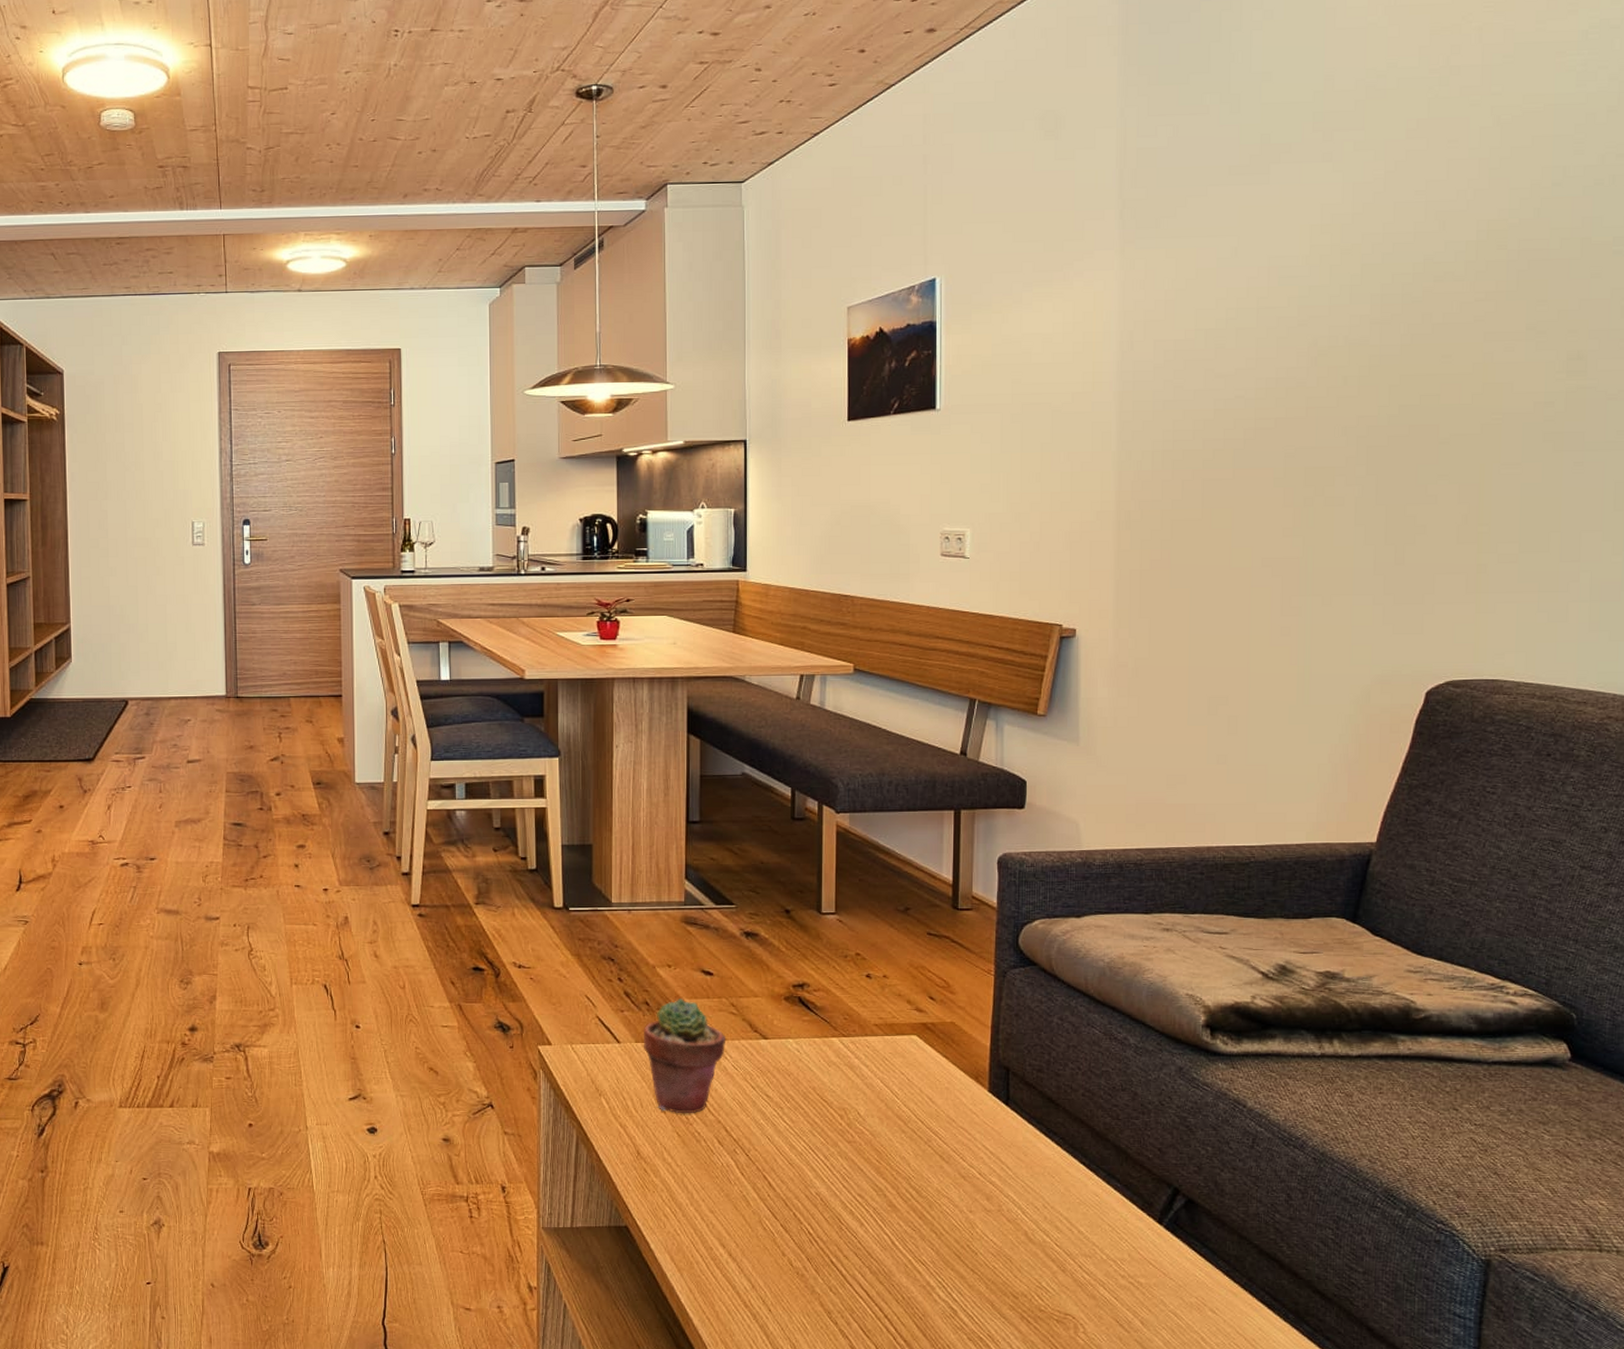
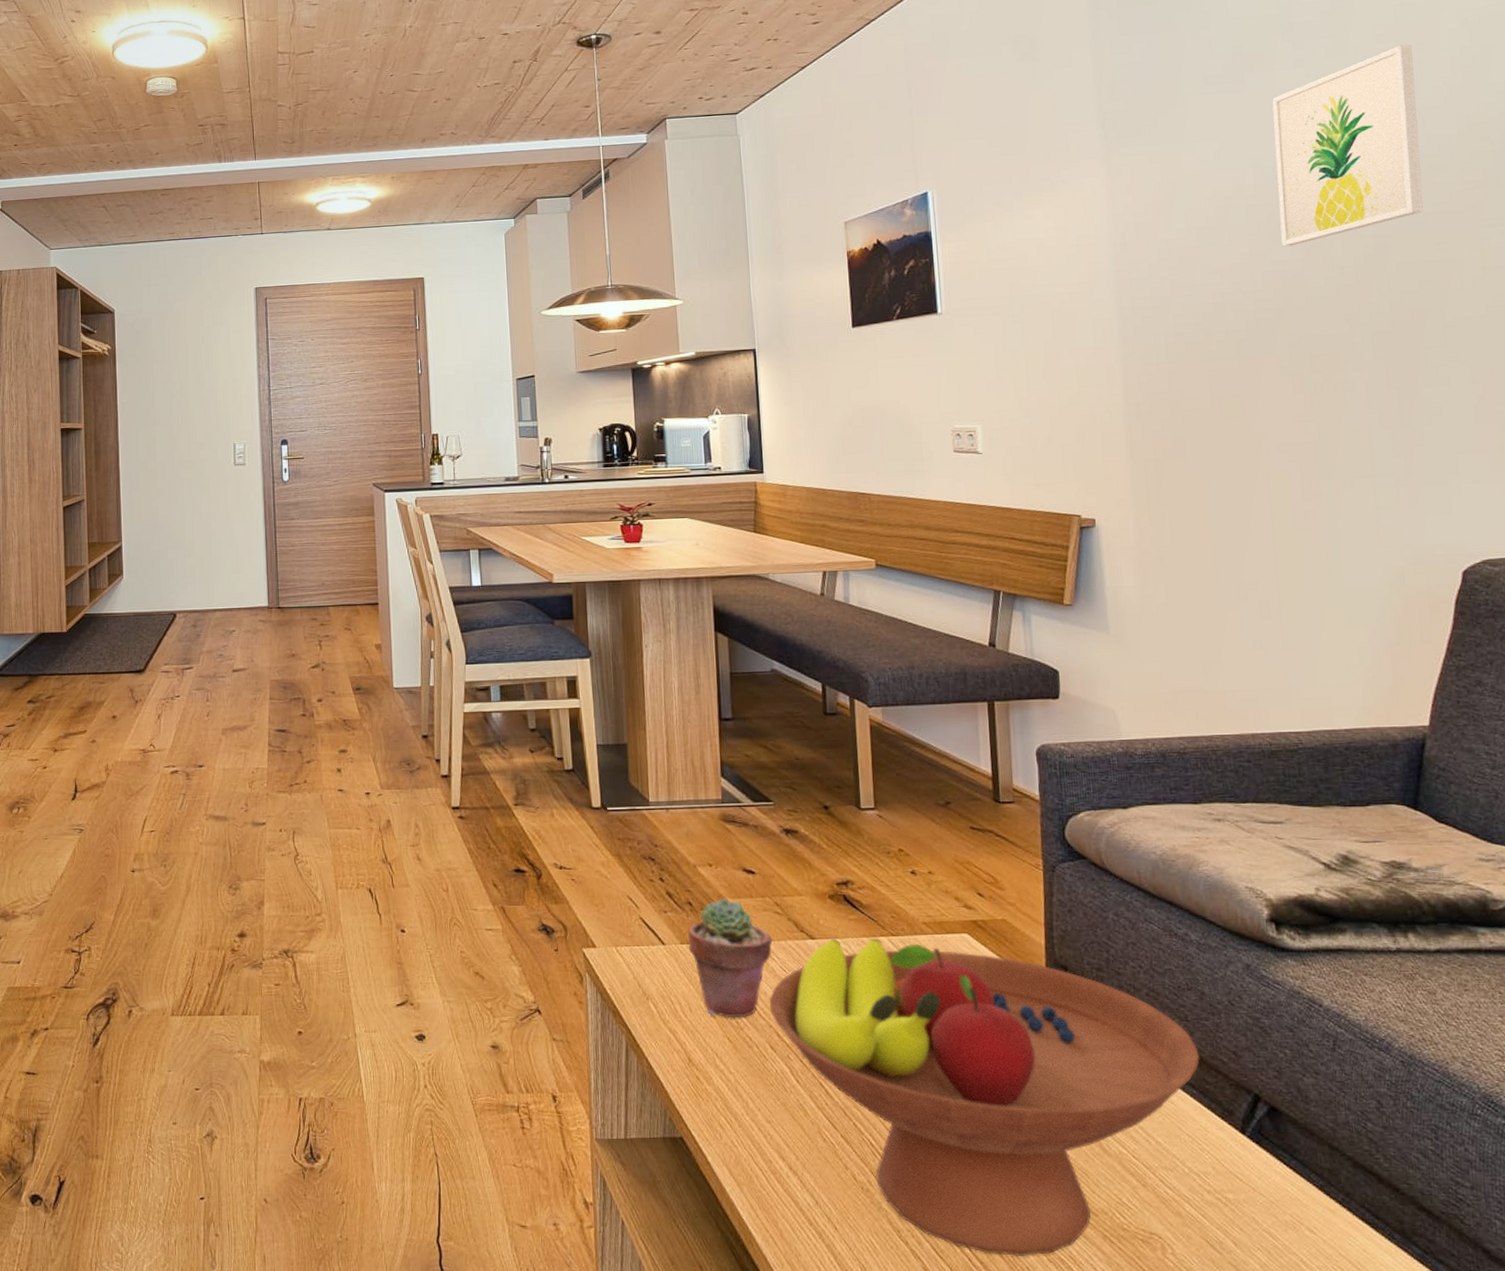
fruit bowl: none [719,1038,1128,1336] -> present [769,938,1201,1257]
wall art: none [1288,141,1442,353] -> present [1272,44,1423,247]

